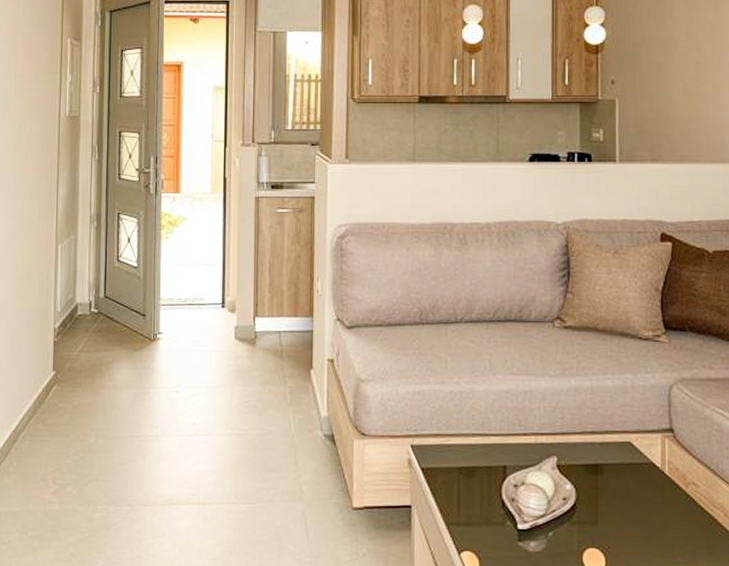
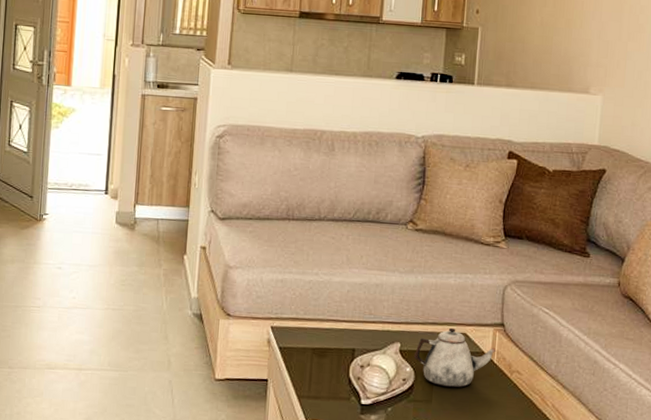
teapot: none [574,436,667,506] -> present [414,327,497,388]

